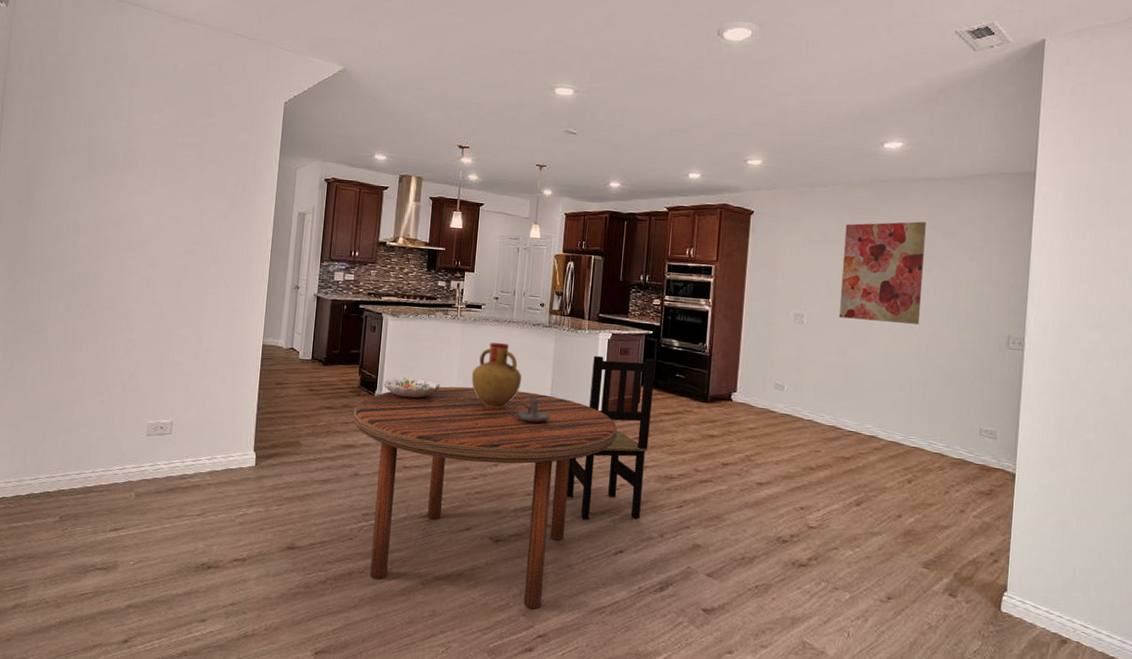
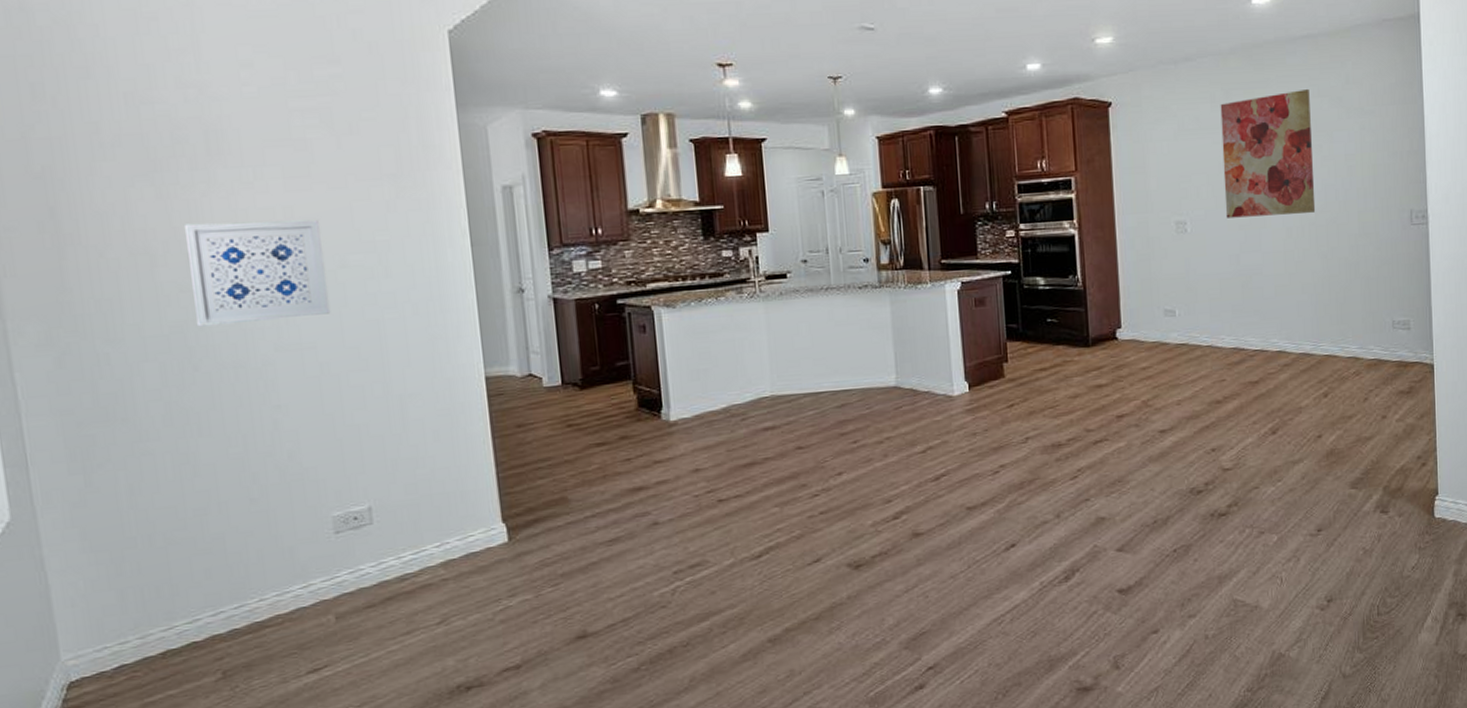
wall art: none [95,209,181,283] -> present [183,219,331,327]
dining table: present [353,386,618,609] -> none [635,373,988,650]
decorative bowl: present [383,376,440,399] -> none [670,381,749,412]
vase: present [471,342,522,409] -> none [788,317,856,404]
candle holder: present [510,397,550,423] -> none [847,379,899,413]
dining chair: present [566,355,656,520] -> none [932,305,1029,517]

